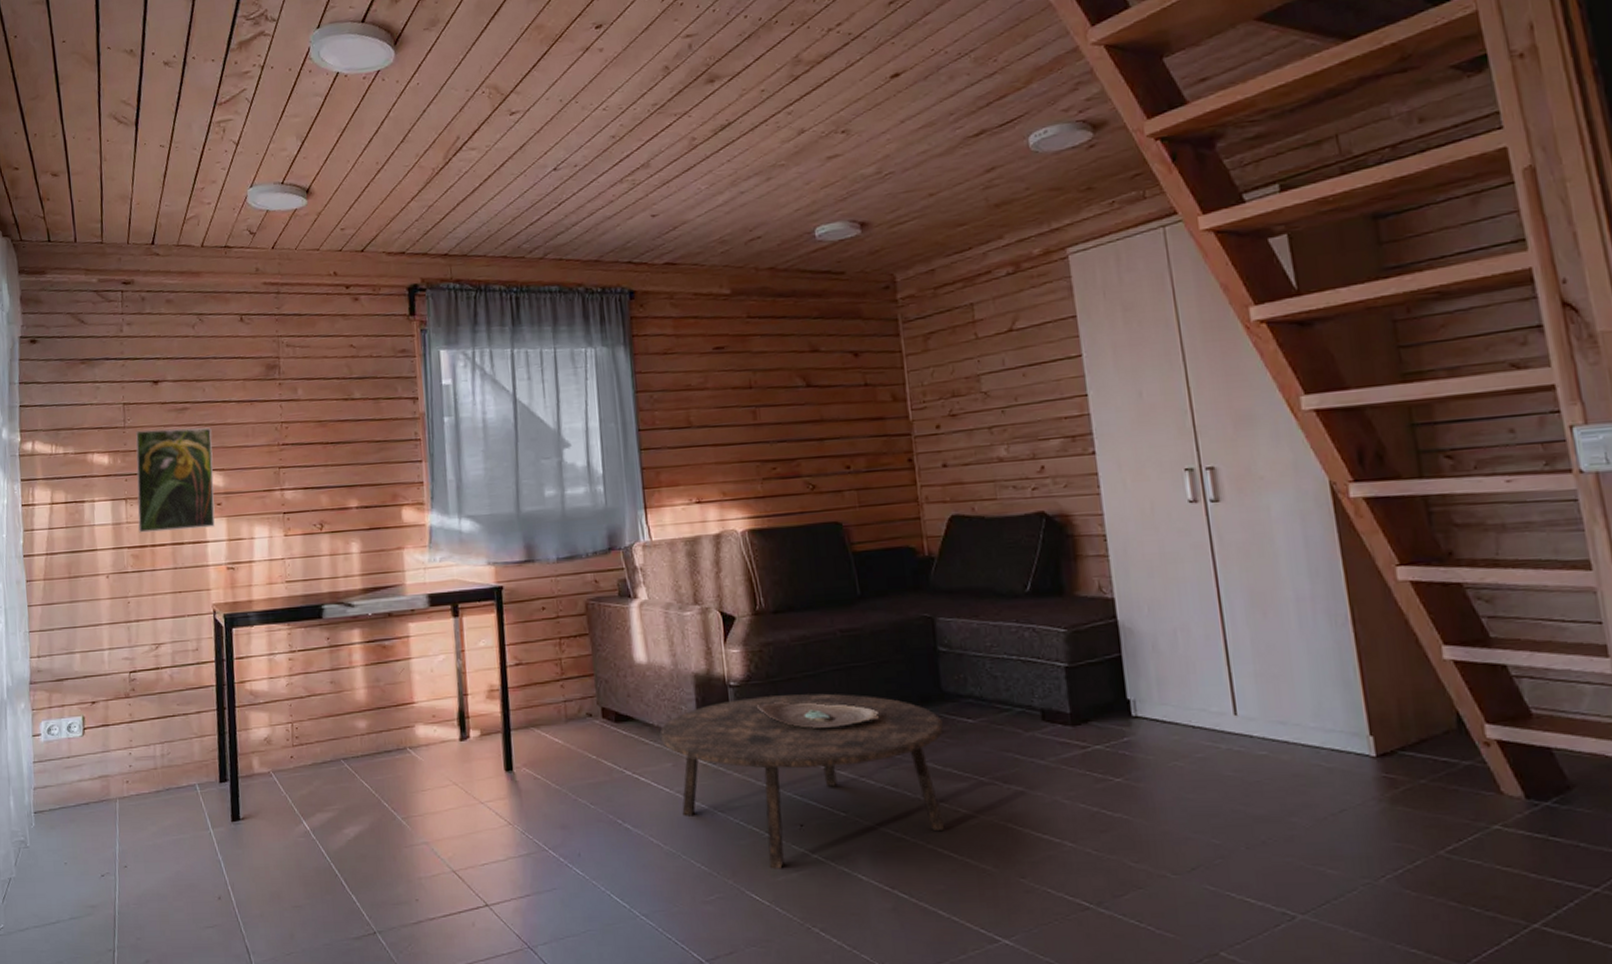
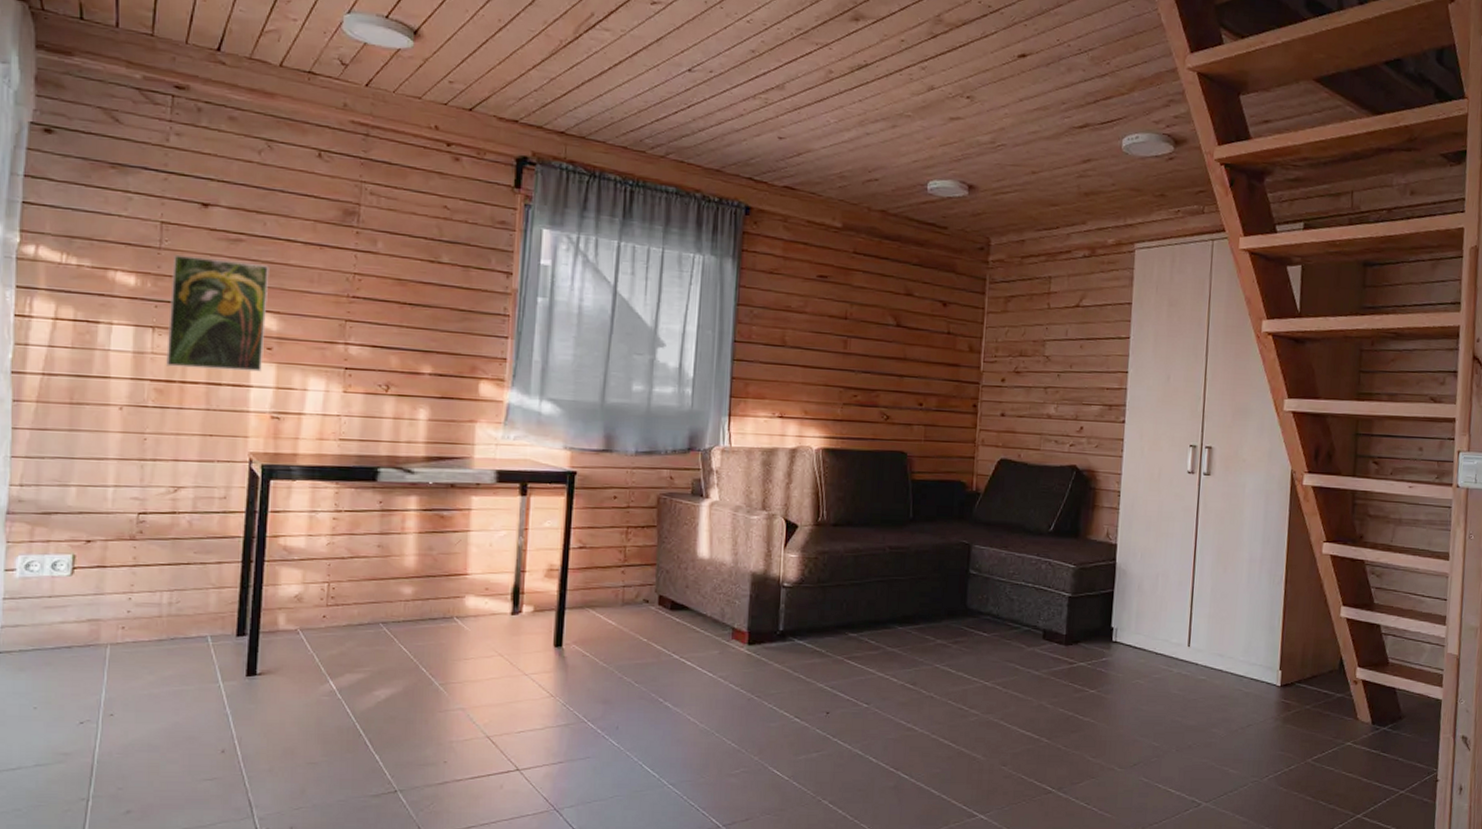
coffee table: present [659,693,945,869] -> none [711,598,962,749]
decorative bowl: present [756,701,880,728] -> none [804,604,911,631]

